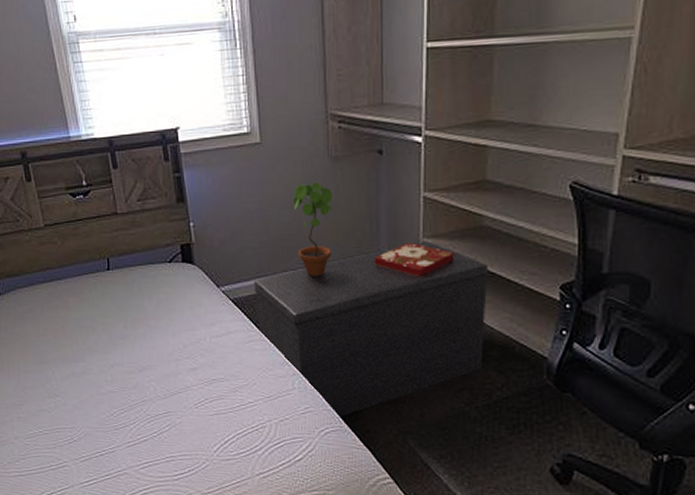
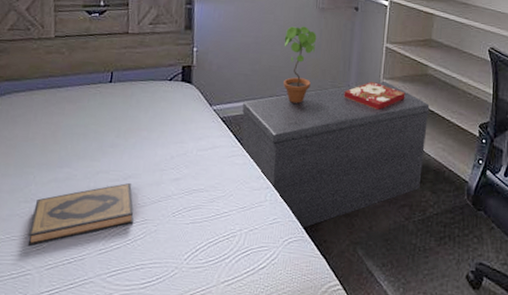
hardback book: none [58,374,156,439] -> present [27,182,134,246]

